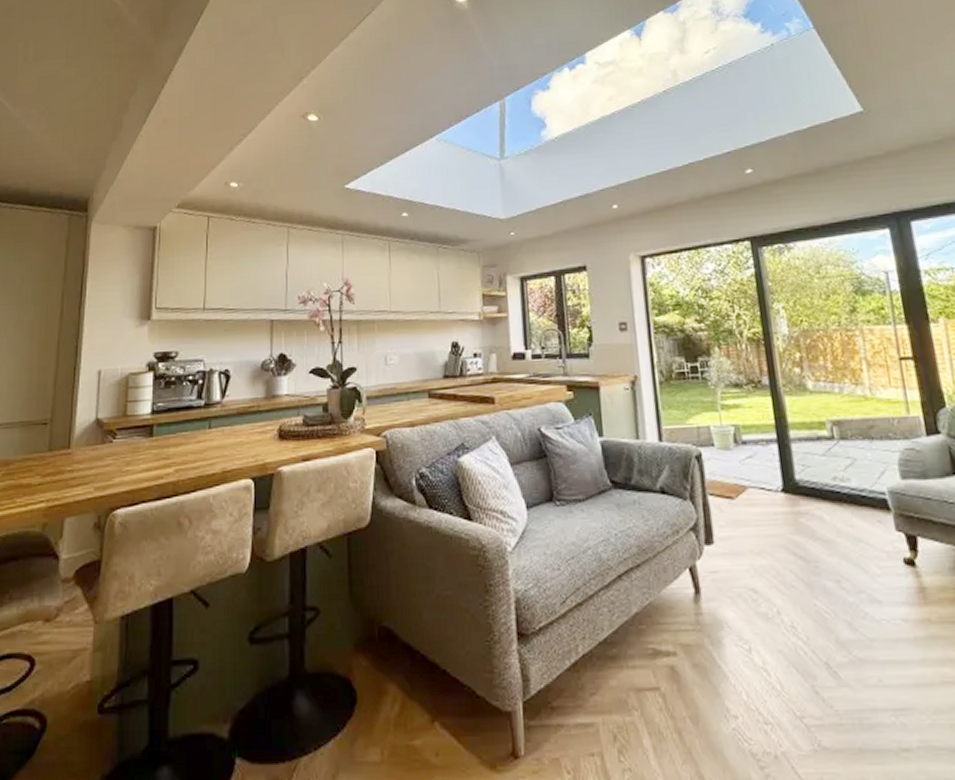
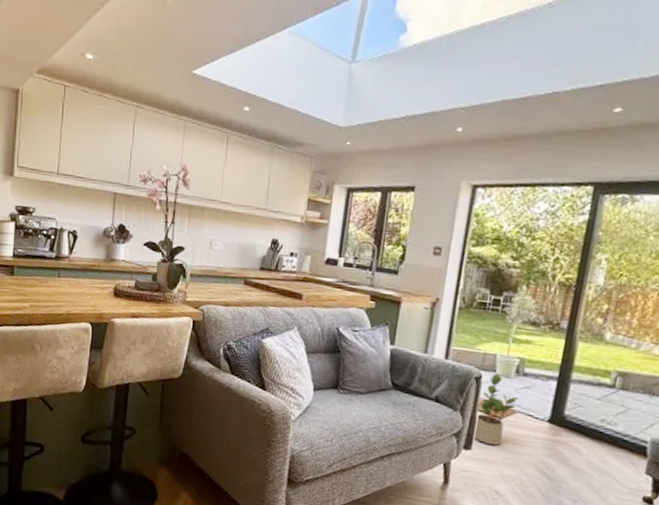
potted plant: none [707,448,745,533] -> present [472,374,519,445]

